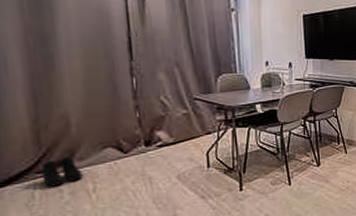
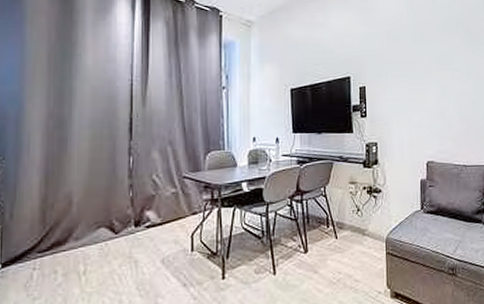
boots: present [41,157,83,187] -> none [42,237,76,268]

